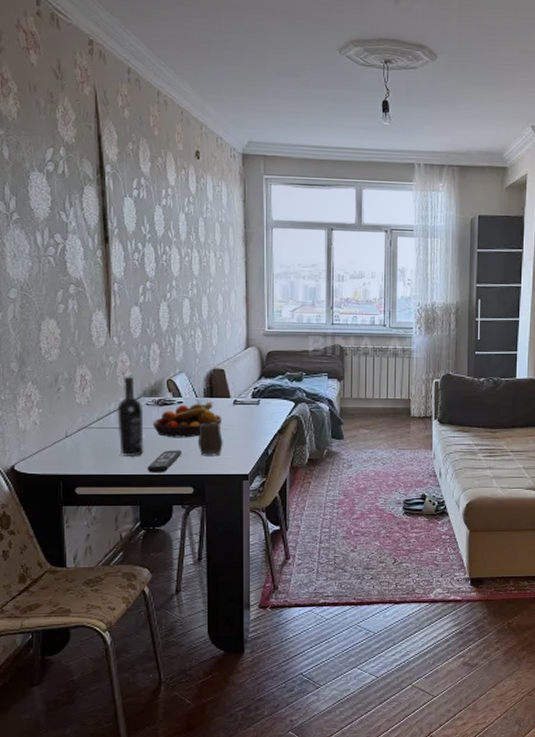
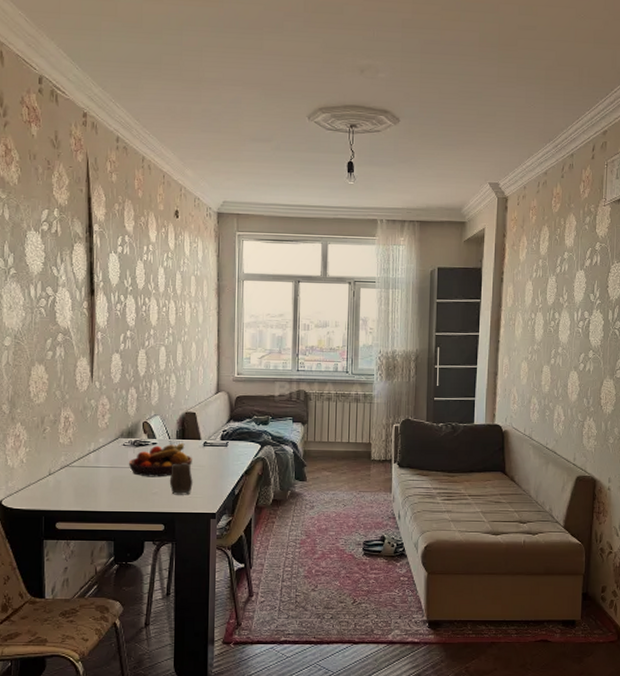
wine bottle: present [117,376,144,458] -> none [96,418,121,495]
remote control: present [147,450,182,473] -> none [122,488,155,510]

